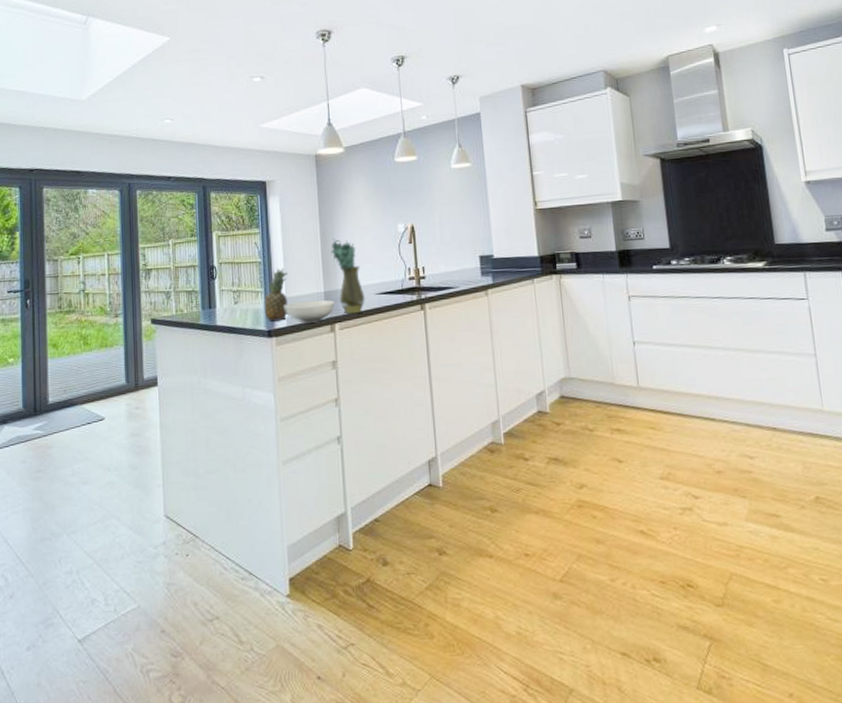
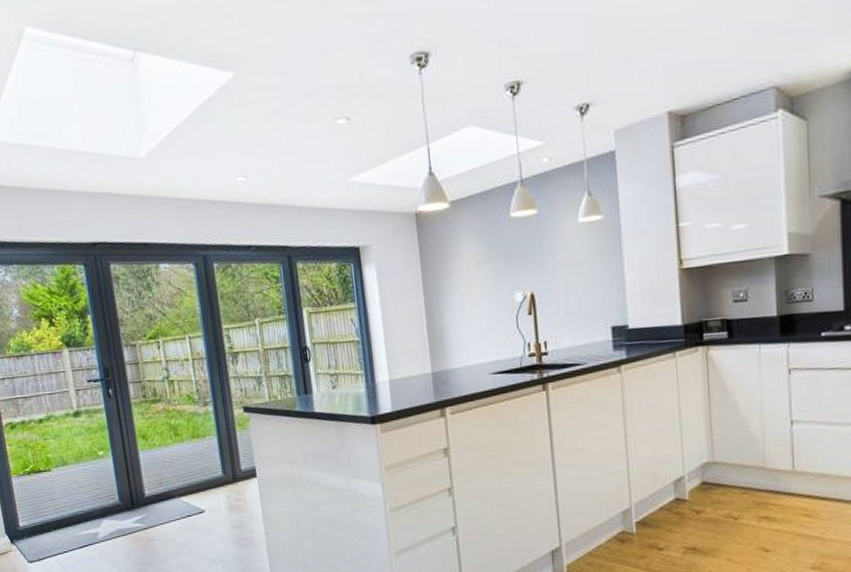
fruit: present [264,267,288,322] -> none [365,347,392,407]
bowl: present [284,299,335,324] -> none [387,381,445,408]
vase: present [331,239,365,314] -> none [437,312,479,397]

